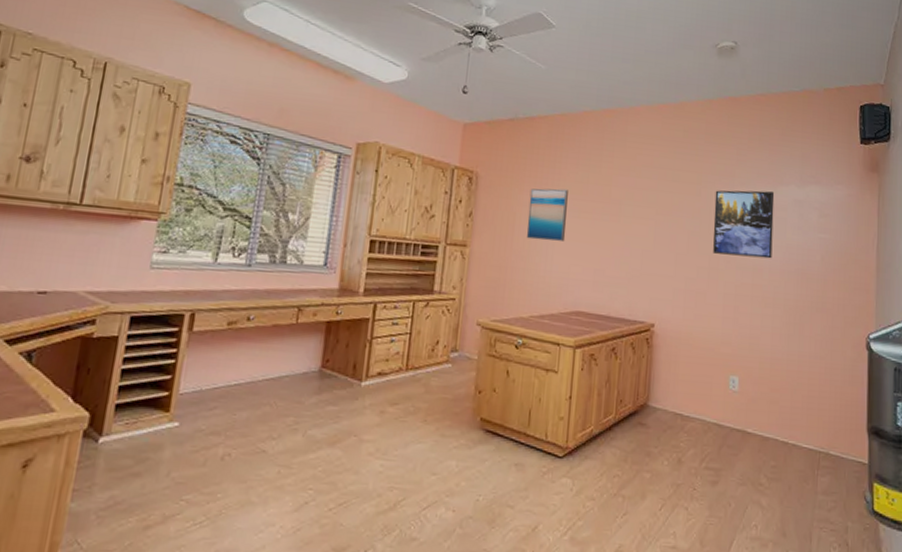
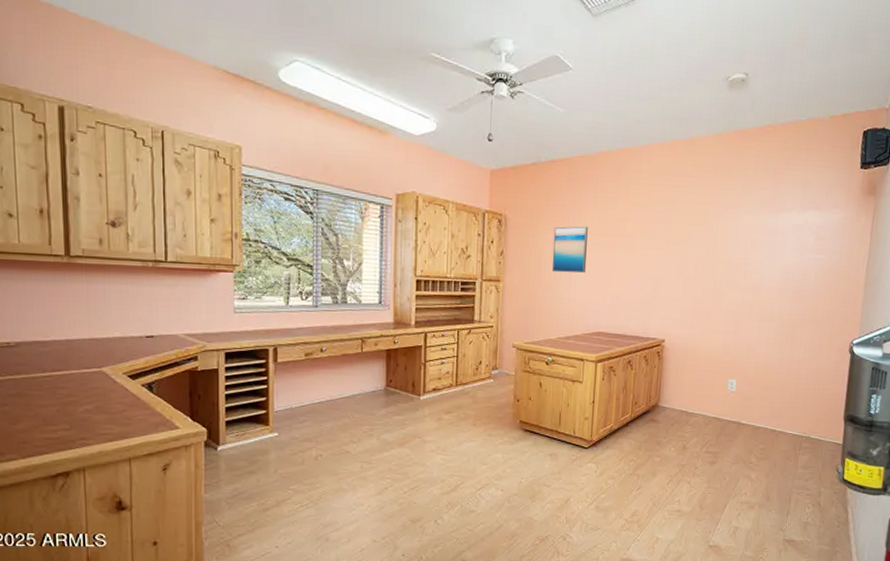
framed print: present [713,190,775,259] -> none [718,217,777,279]

